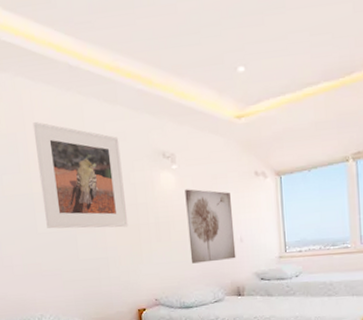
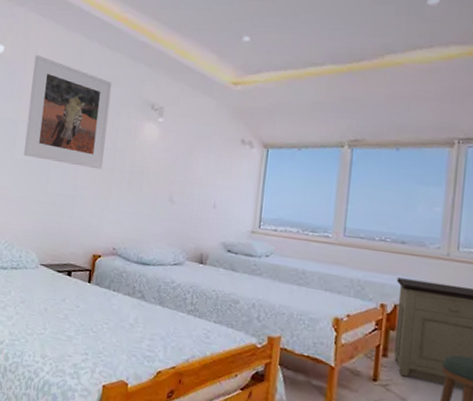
wall art: present [185,189,236,264] -> none [157,144,212,224]

